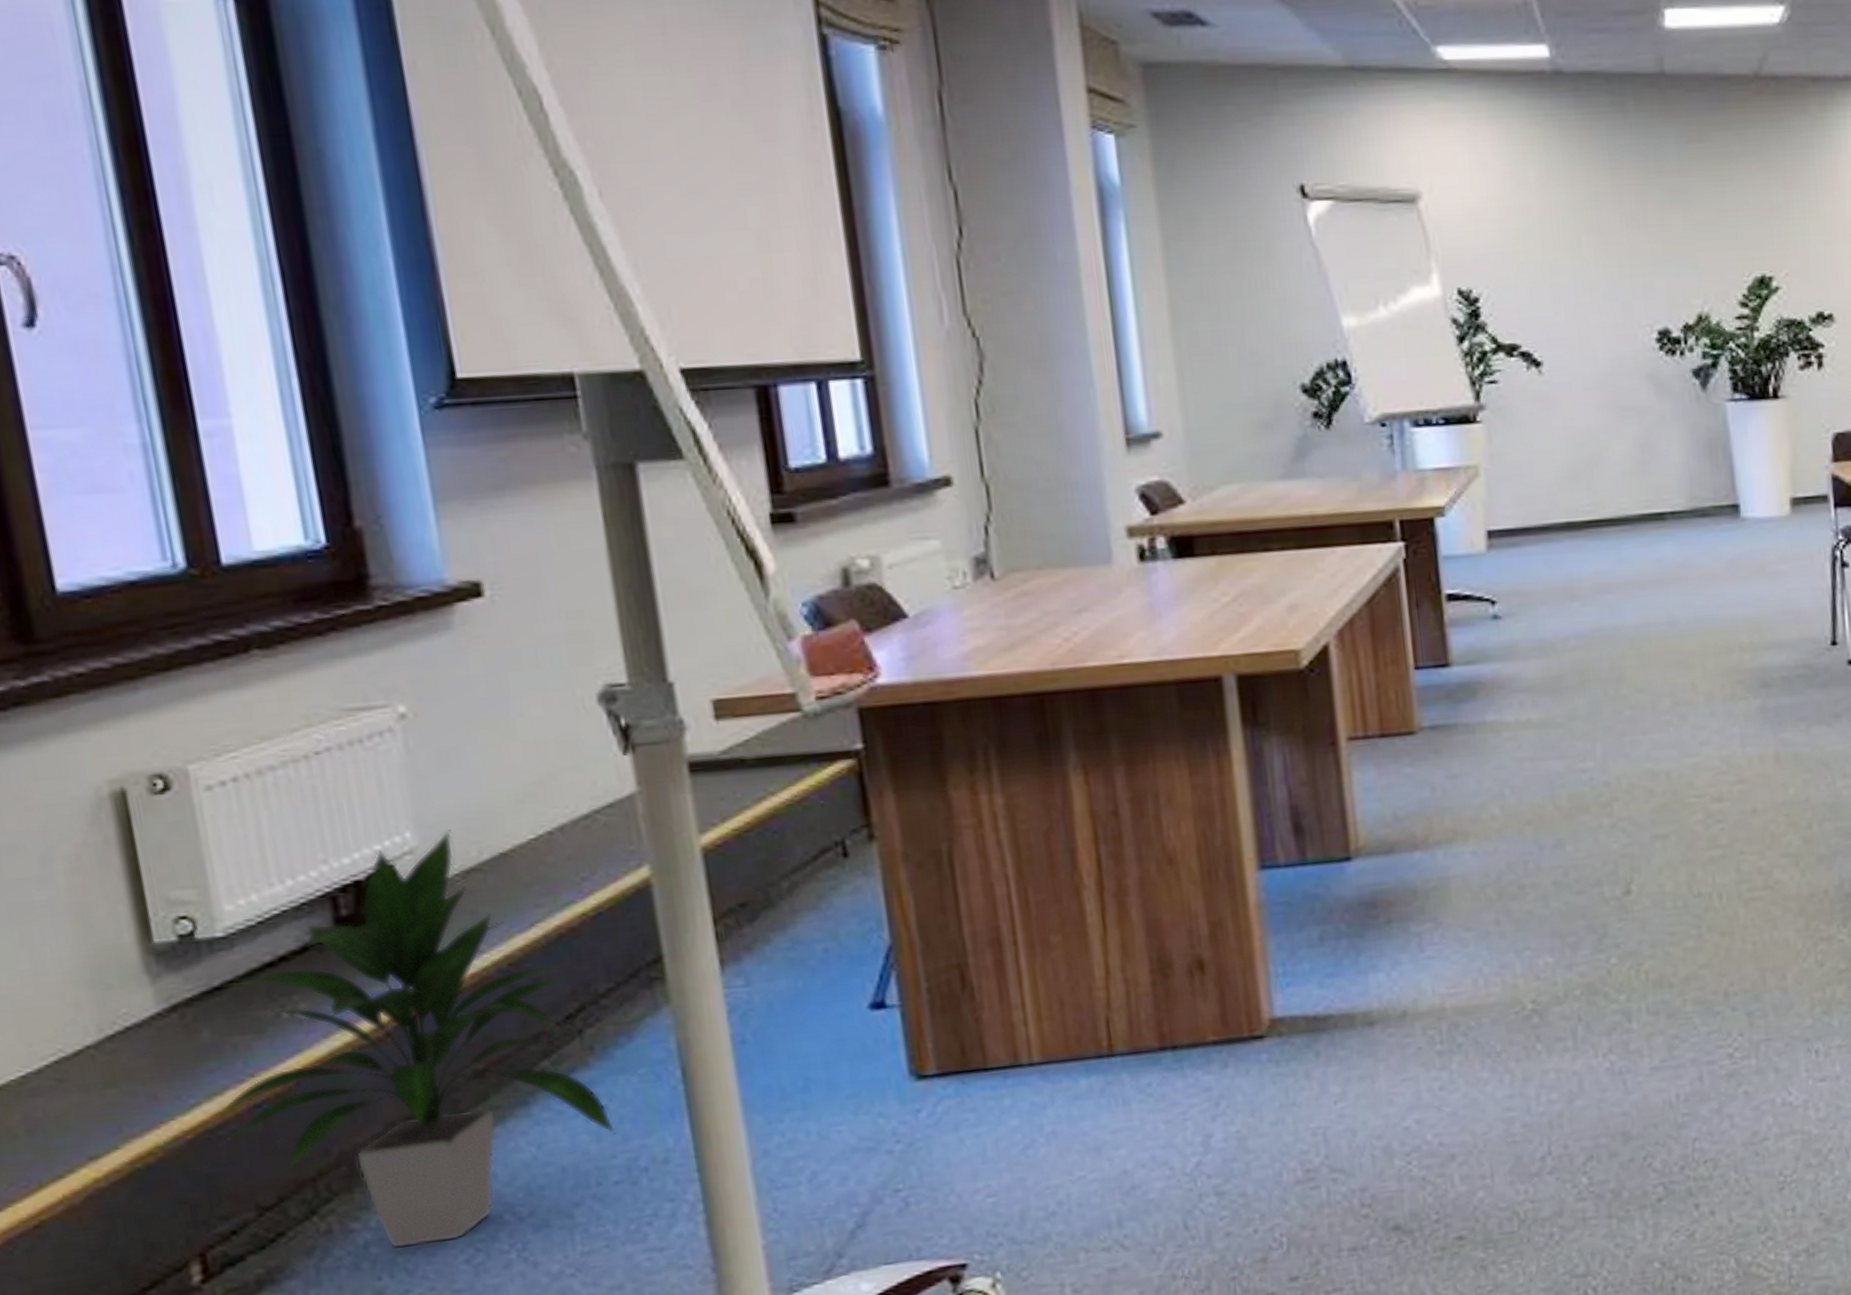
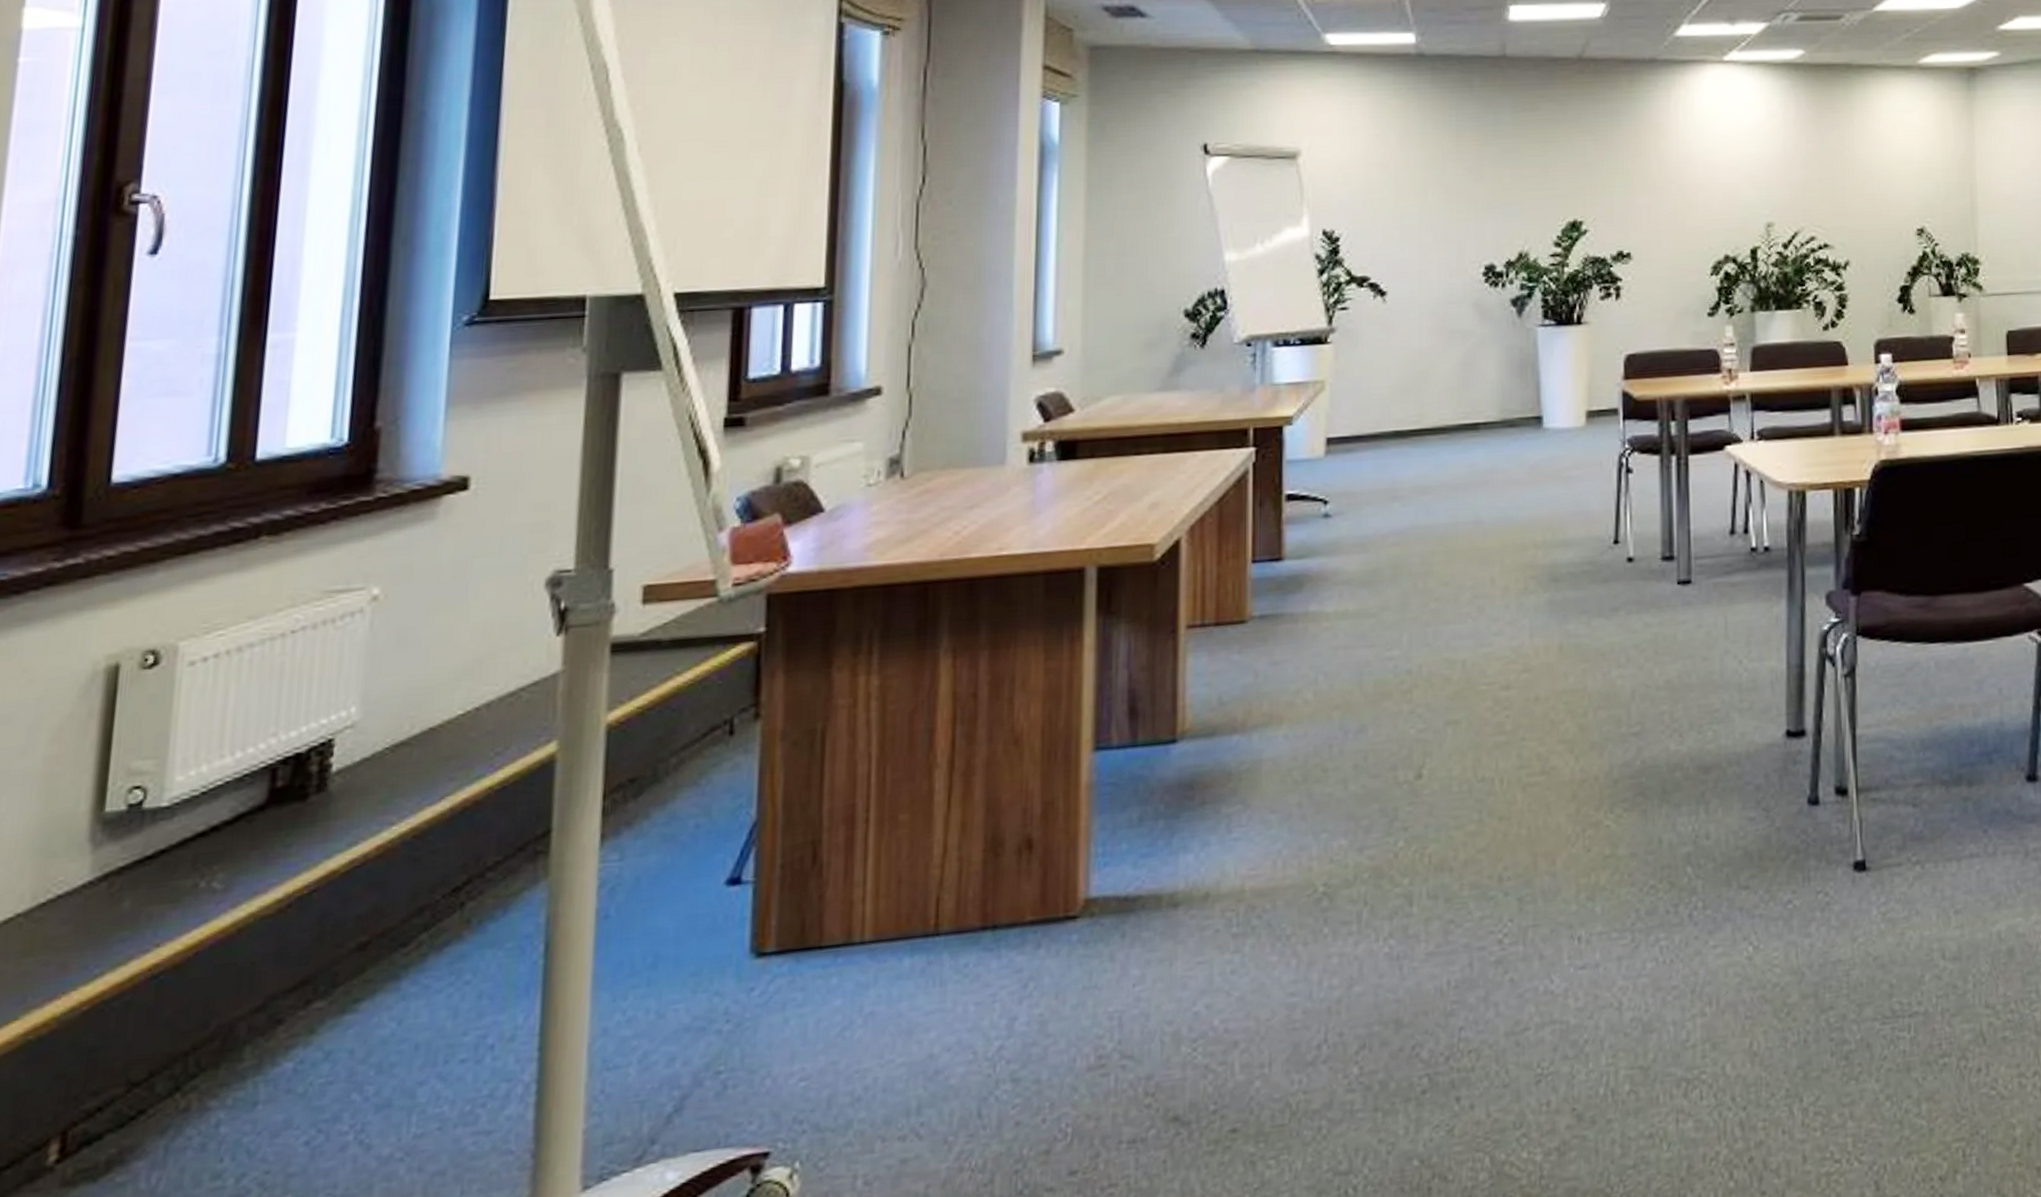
indoor plant: present [215,830,617,1249] -> none [114,705,474,1129]

